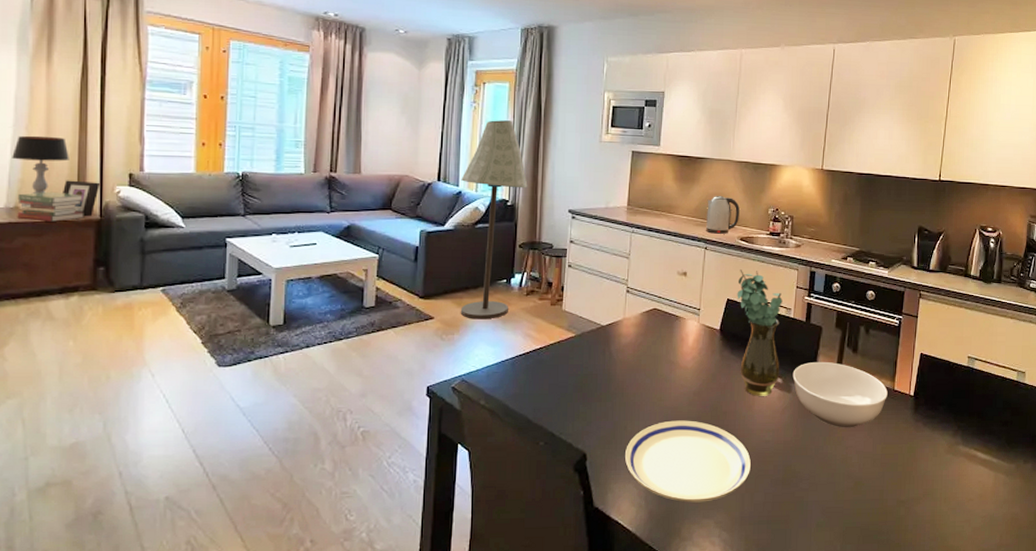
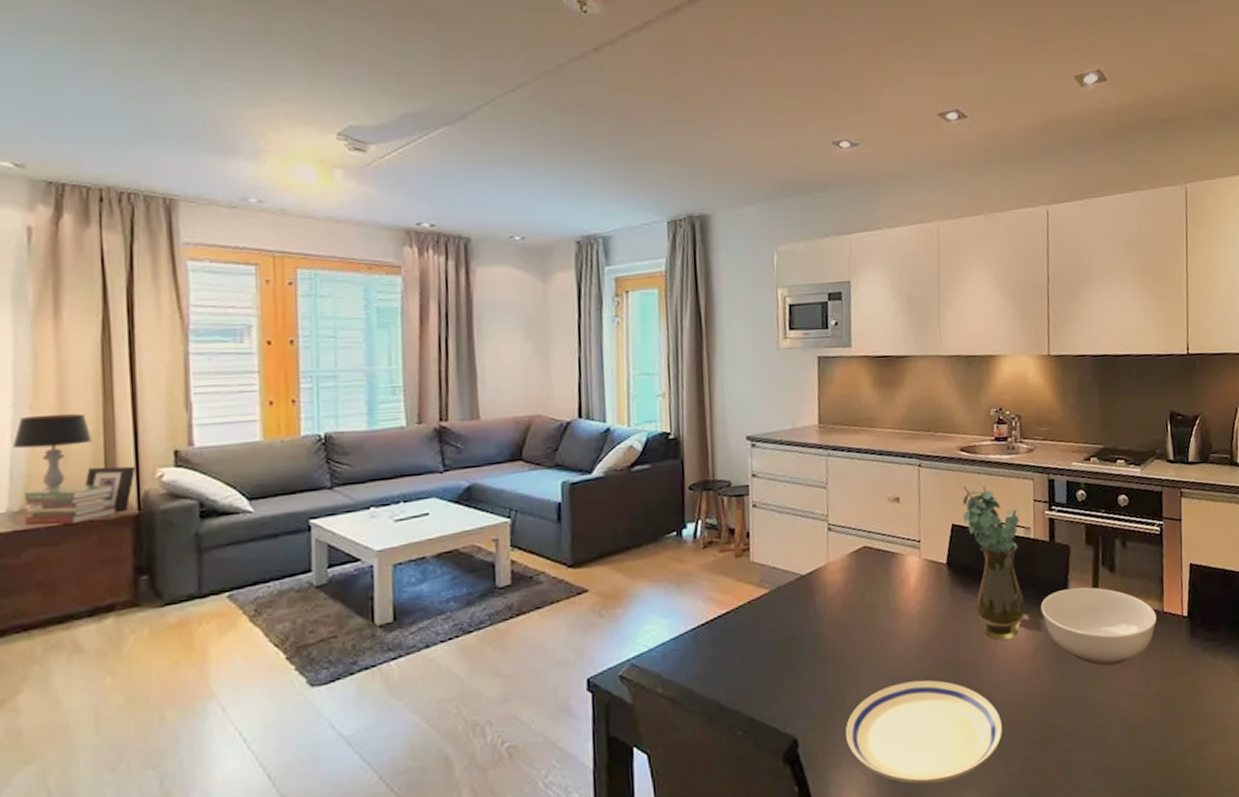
floor lamp: present [460,120,528,319] -> none [608,334,693,586]
kettle: present [706,195,740,234] -> none [915,399,956,447]

